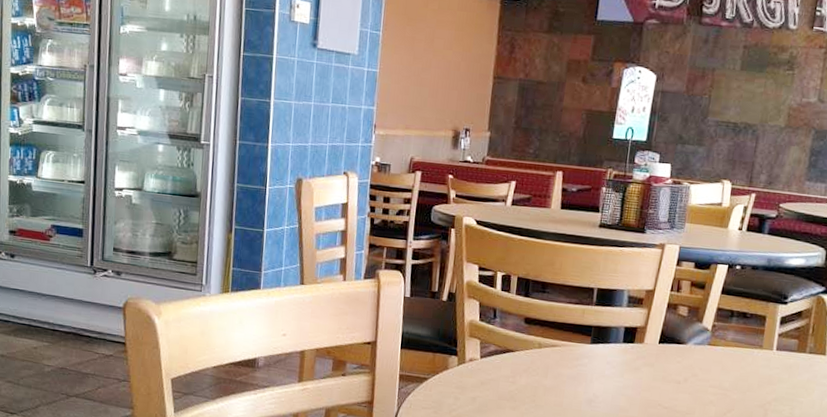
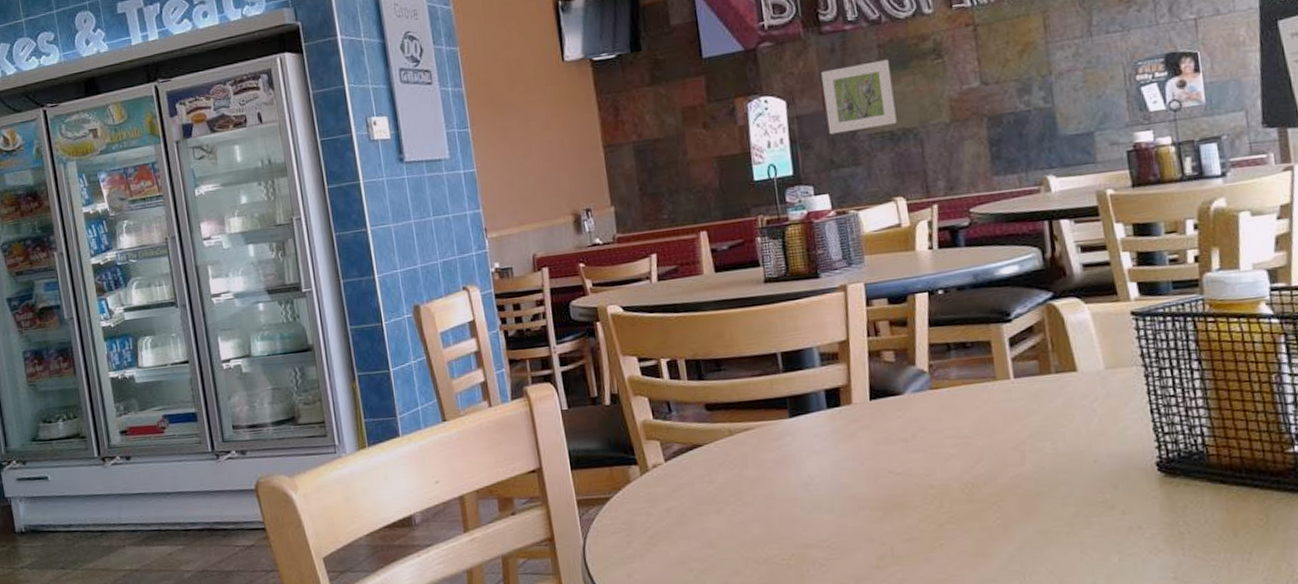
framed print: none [684,57,750,118] -> present [821,59,897,135]

